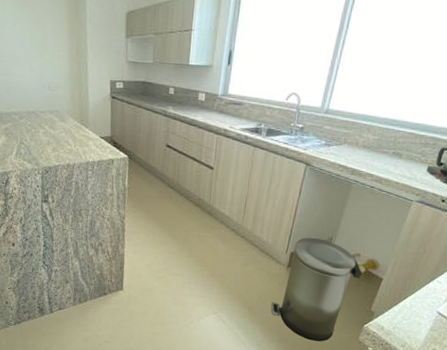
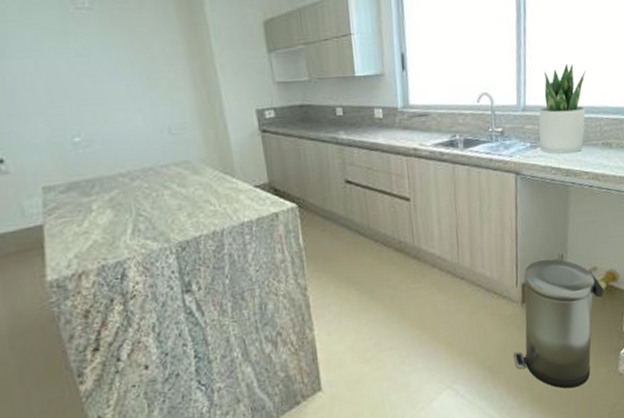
planter: none [333,78,394,157] -> present [538,64,586,154]

